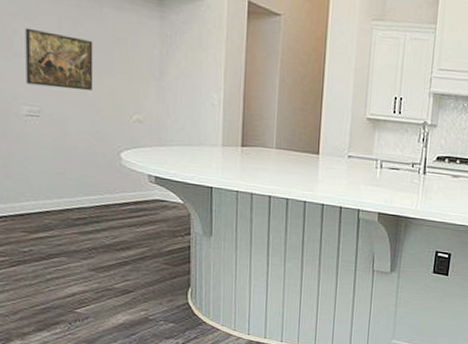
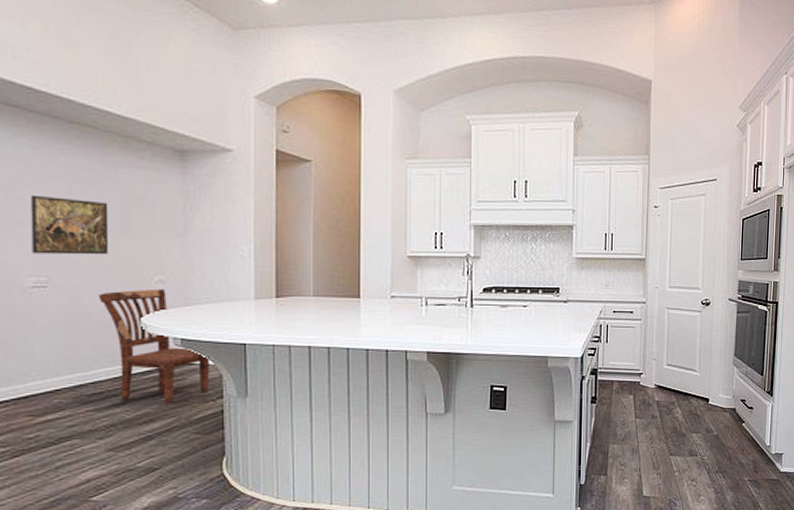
dining chair: none [83,126,180,235] -> present [98,288,210,404]

